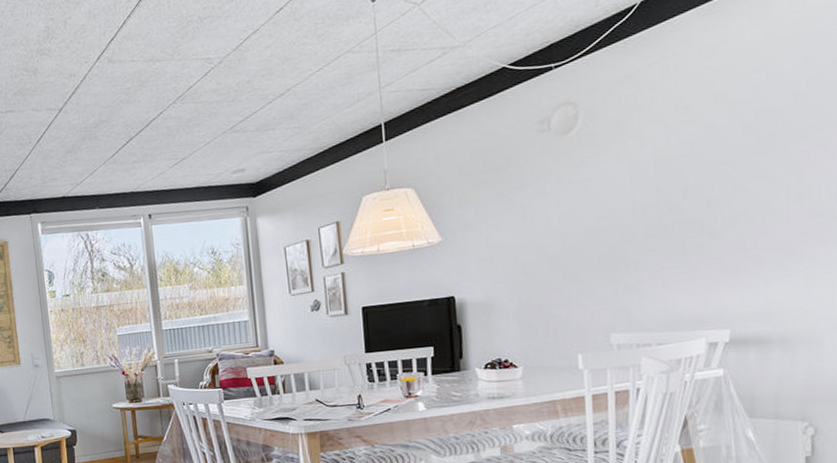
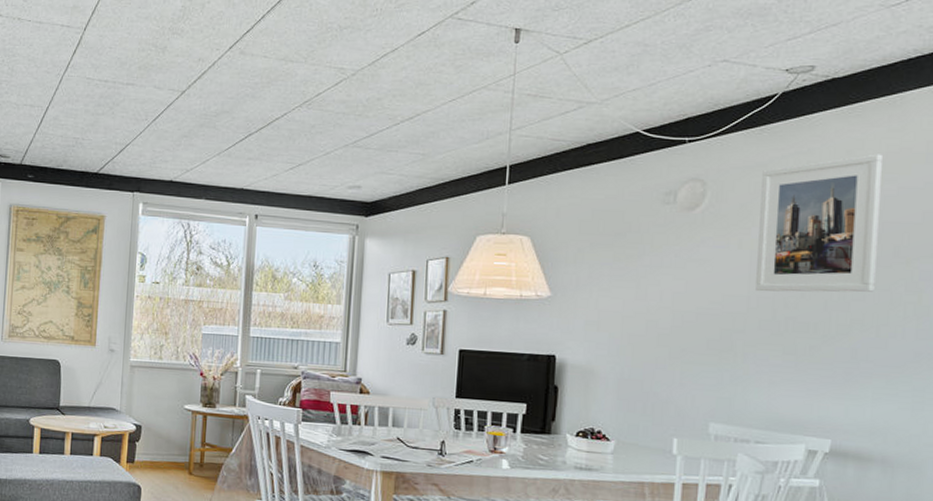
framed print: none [631,44,755,201] -> present [756,154,884,293]

